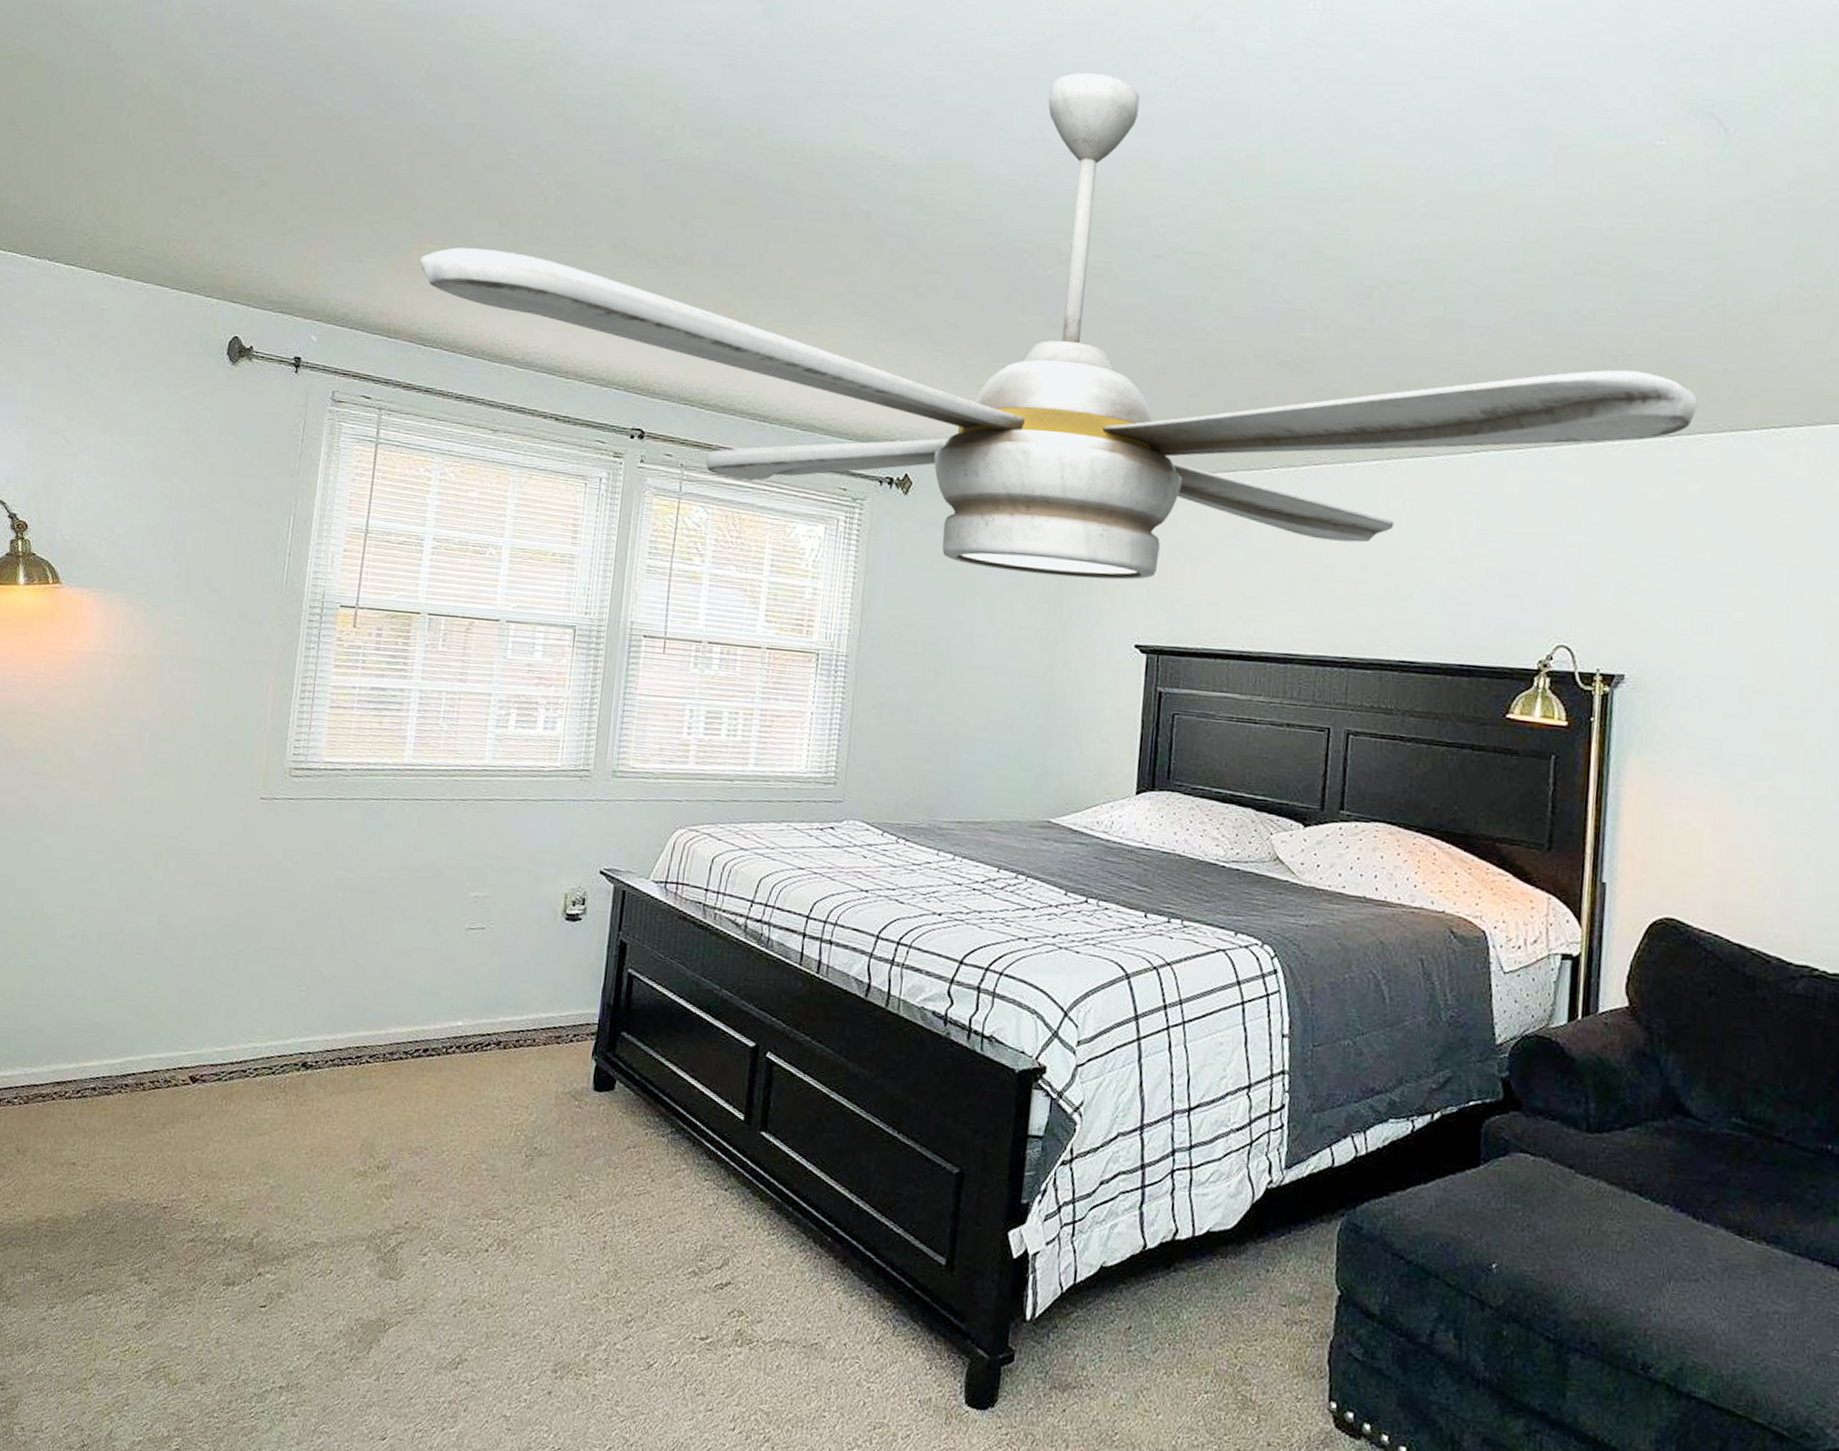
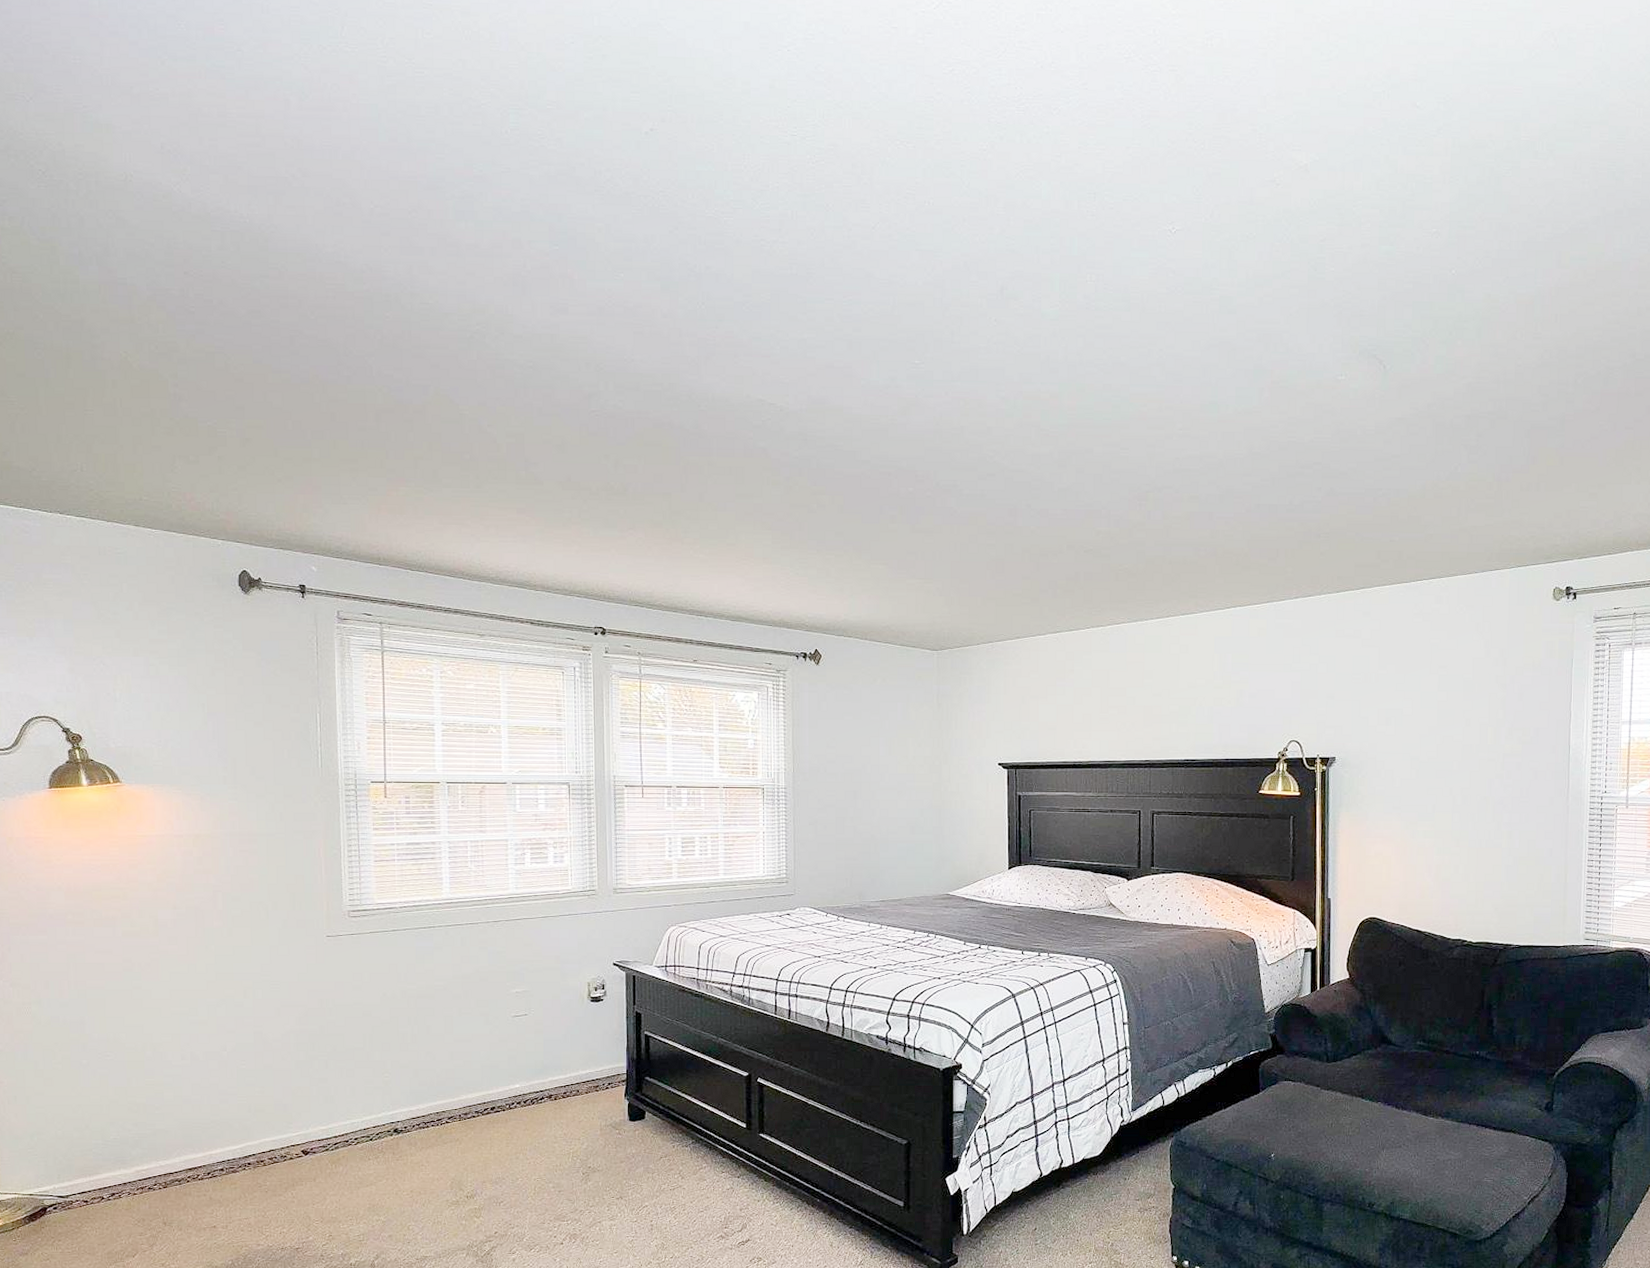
ceiling fan: present [420,73,1697,580] -> none [397,334,1374,718]

